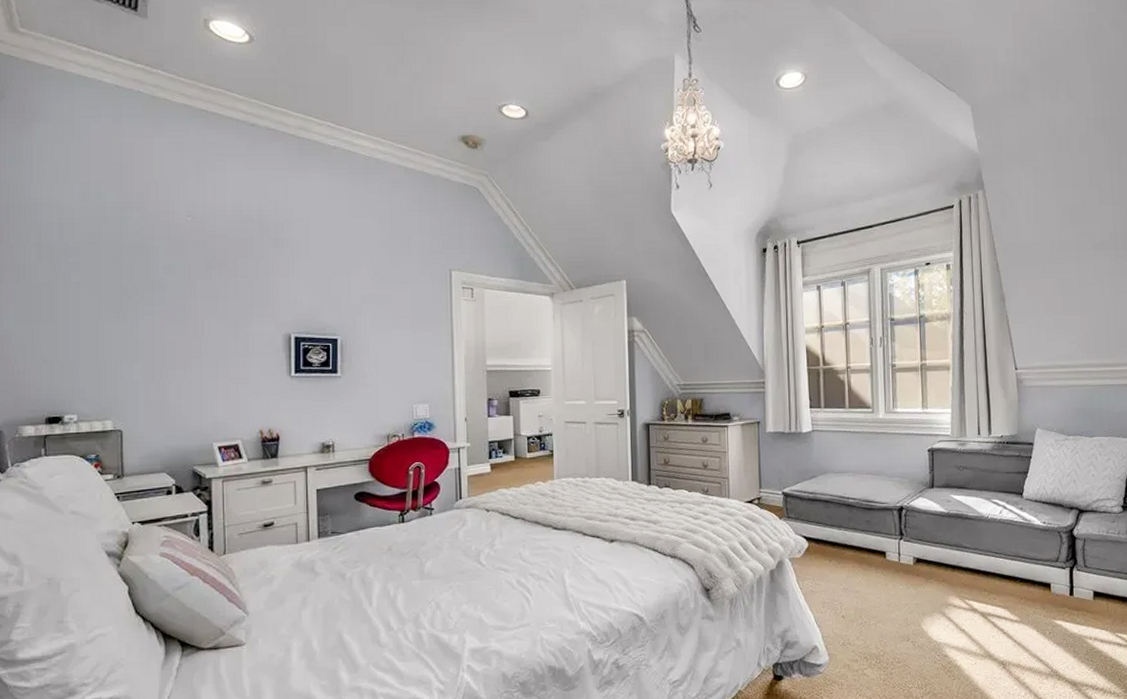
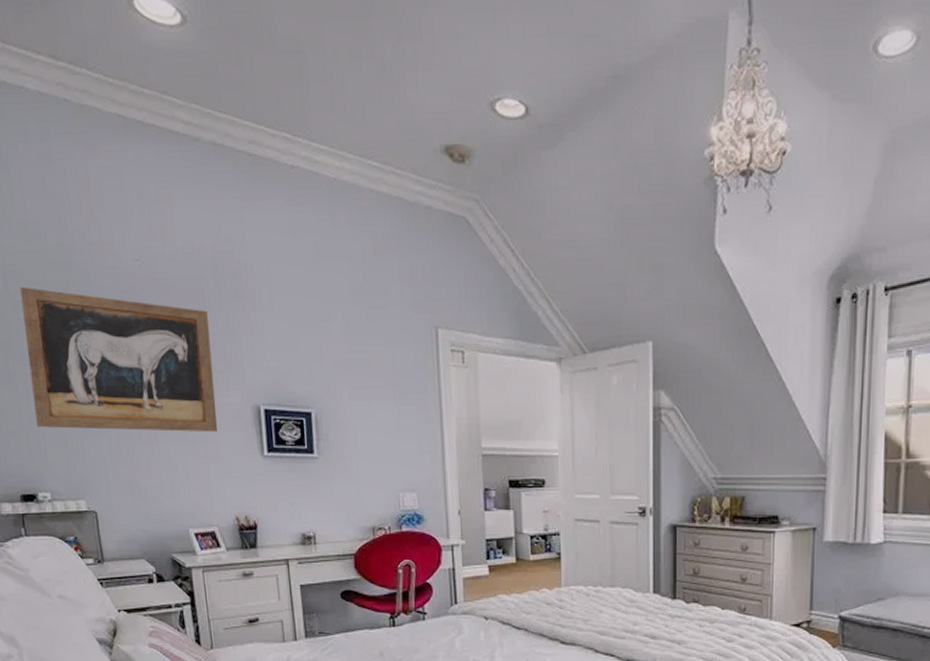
wall art: none [73,237,250,357] -> present [20,287,218,433]

